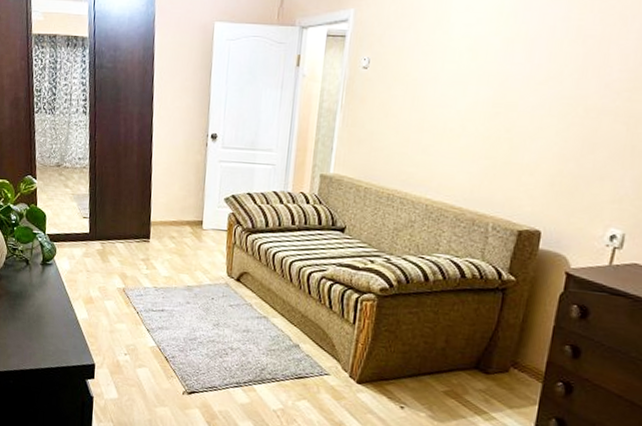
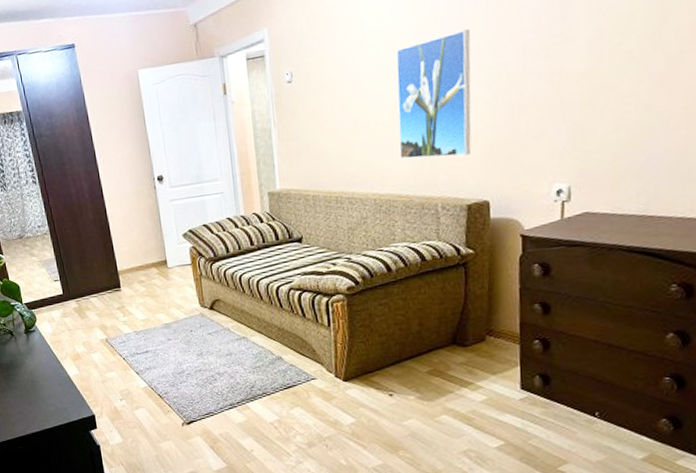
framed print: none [460,54,556,181] -> present [395,29,472,160]

